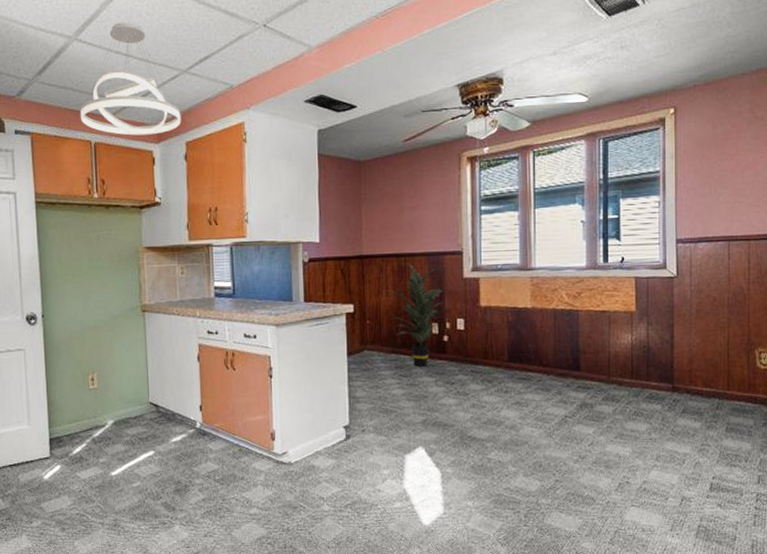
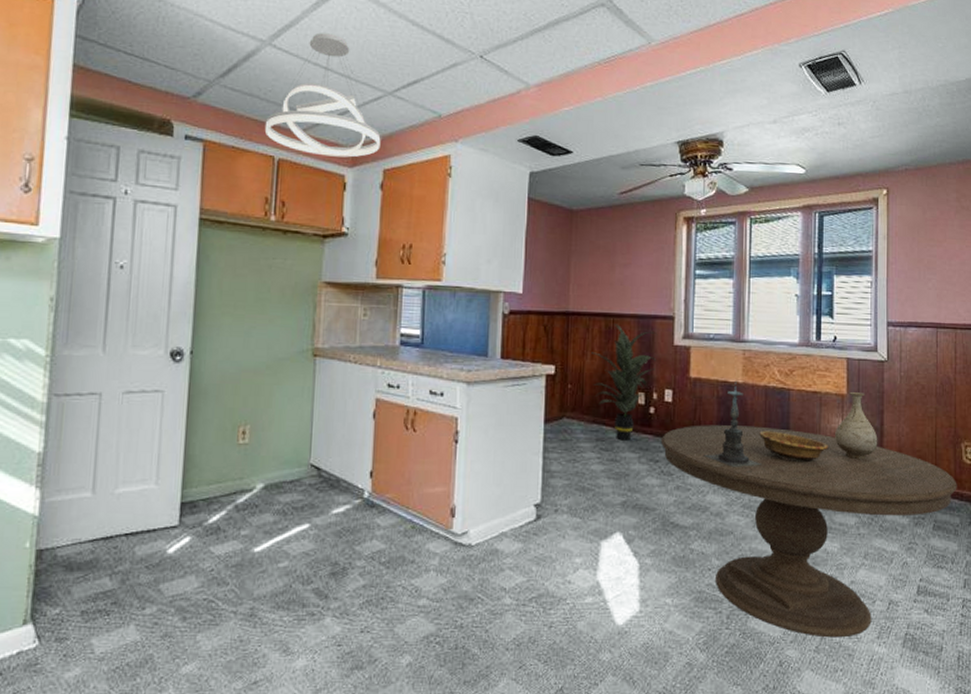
dining table: none [456,346,751,531] -> present [661,425,957,638]
candle holder: none [497,306,554,385] -> present [704,380,763,467]
decorative bowl: none [550,349,619,376] -> present [759,430,829,462]
vase: none [625,309,668,371] -> present [835,392,878,460]

